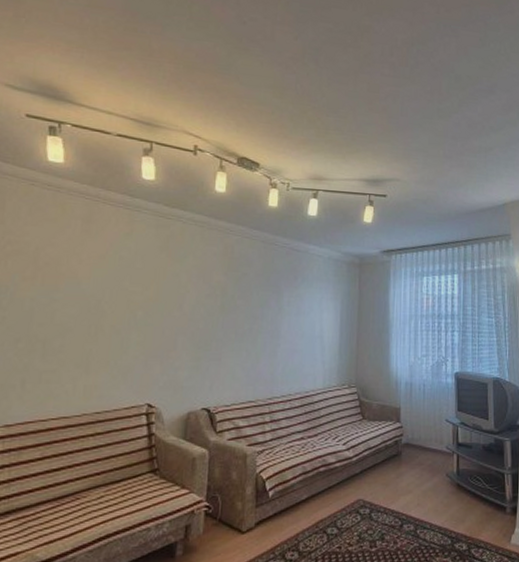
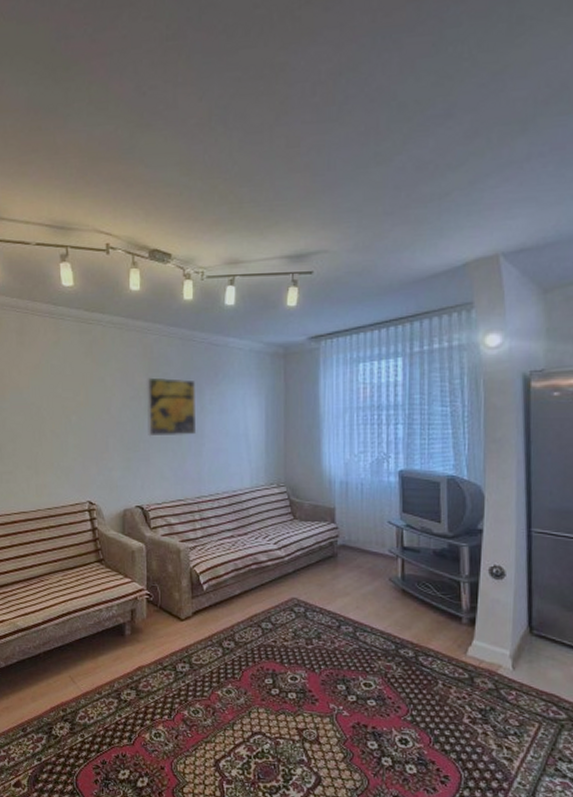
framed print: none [222,276,274,336] -> present [146,377,197,437]

